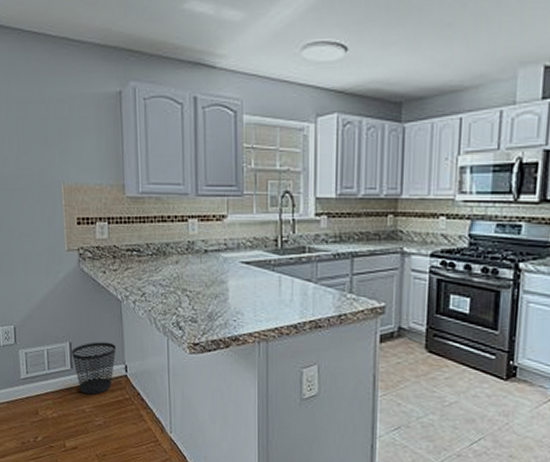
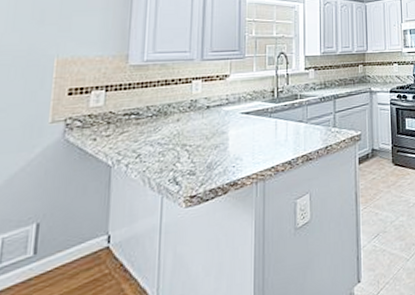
wastebasket: present [72,342,117,395] -> none [37,213,100,282]

